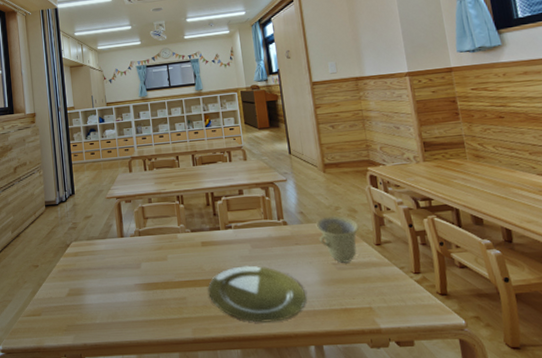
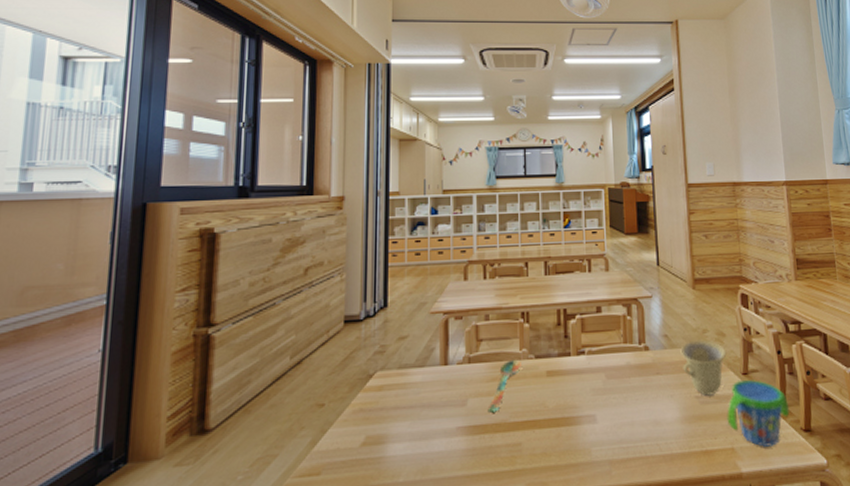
spoon: none [157,232,181,274] -> present [487,359,521,413]
plate: present [208,265,307,323] -> none [549,400,665,472]
snack cup: none [363,249,425,307] -> present [727,379,790,447]

